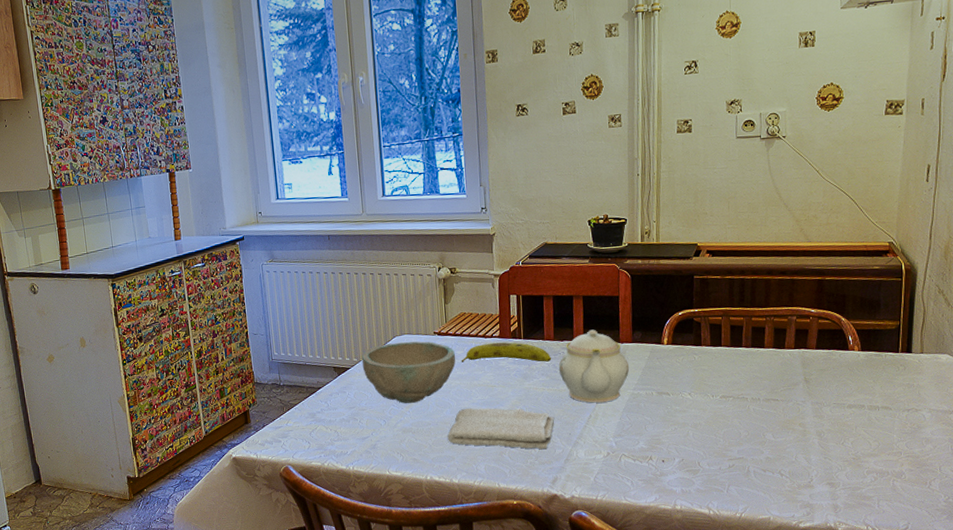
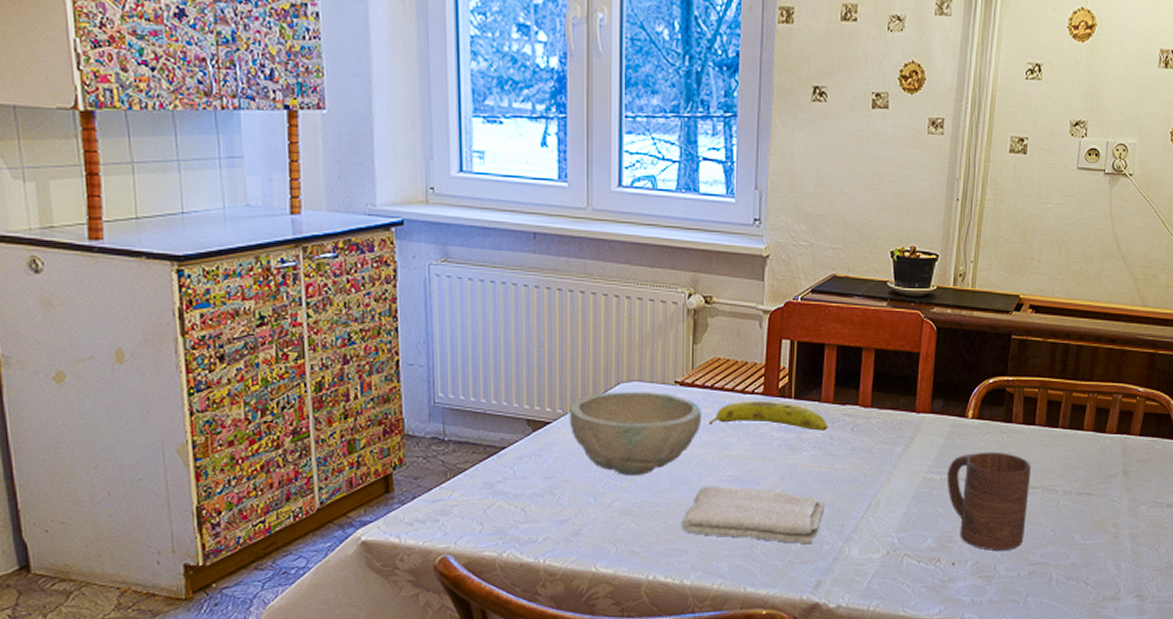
teapot: present [558,329,630,403] -> none [835,393,924,488]
cup: none [651,369,723,450] -> present [947,451,1032,551]

